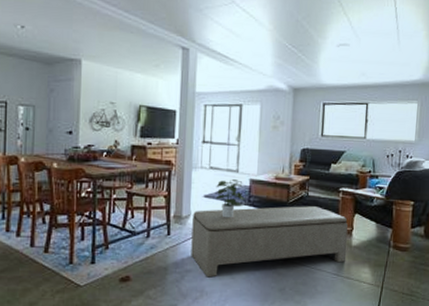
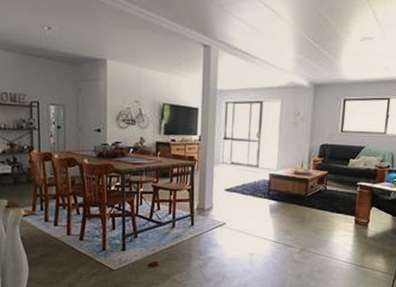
bench: present [191,206,348,278] -> none [213,199,364,264]
potted plant: present [215,179,246,218] -> none [236,174,266,211]

